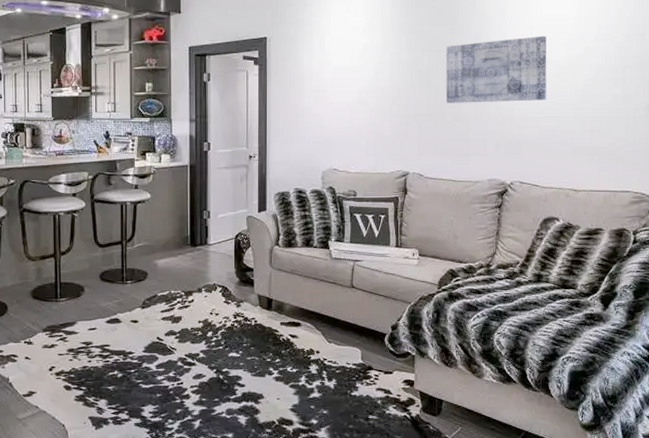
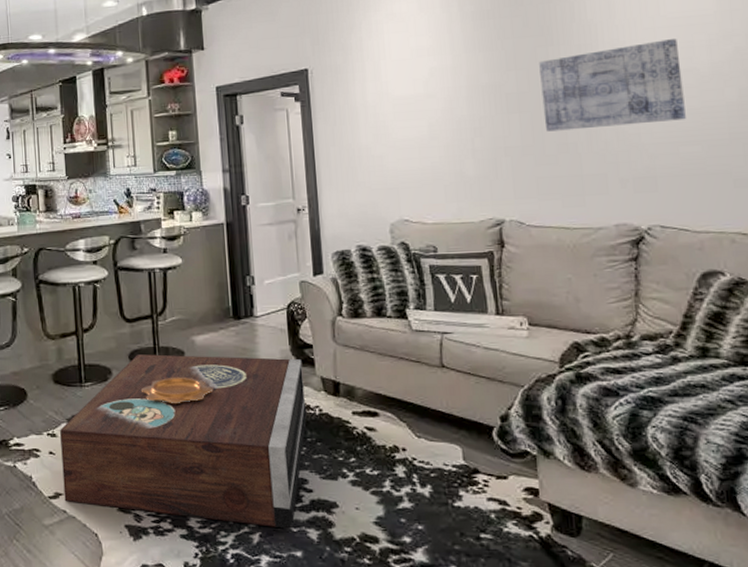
stereo: none [36,275,245,416] -> present [60,354,307,529]
decorative bowl: none [109,294,170,316] -> present [142,378,214,403]

